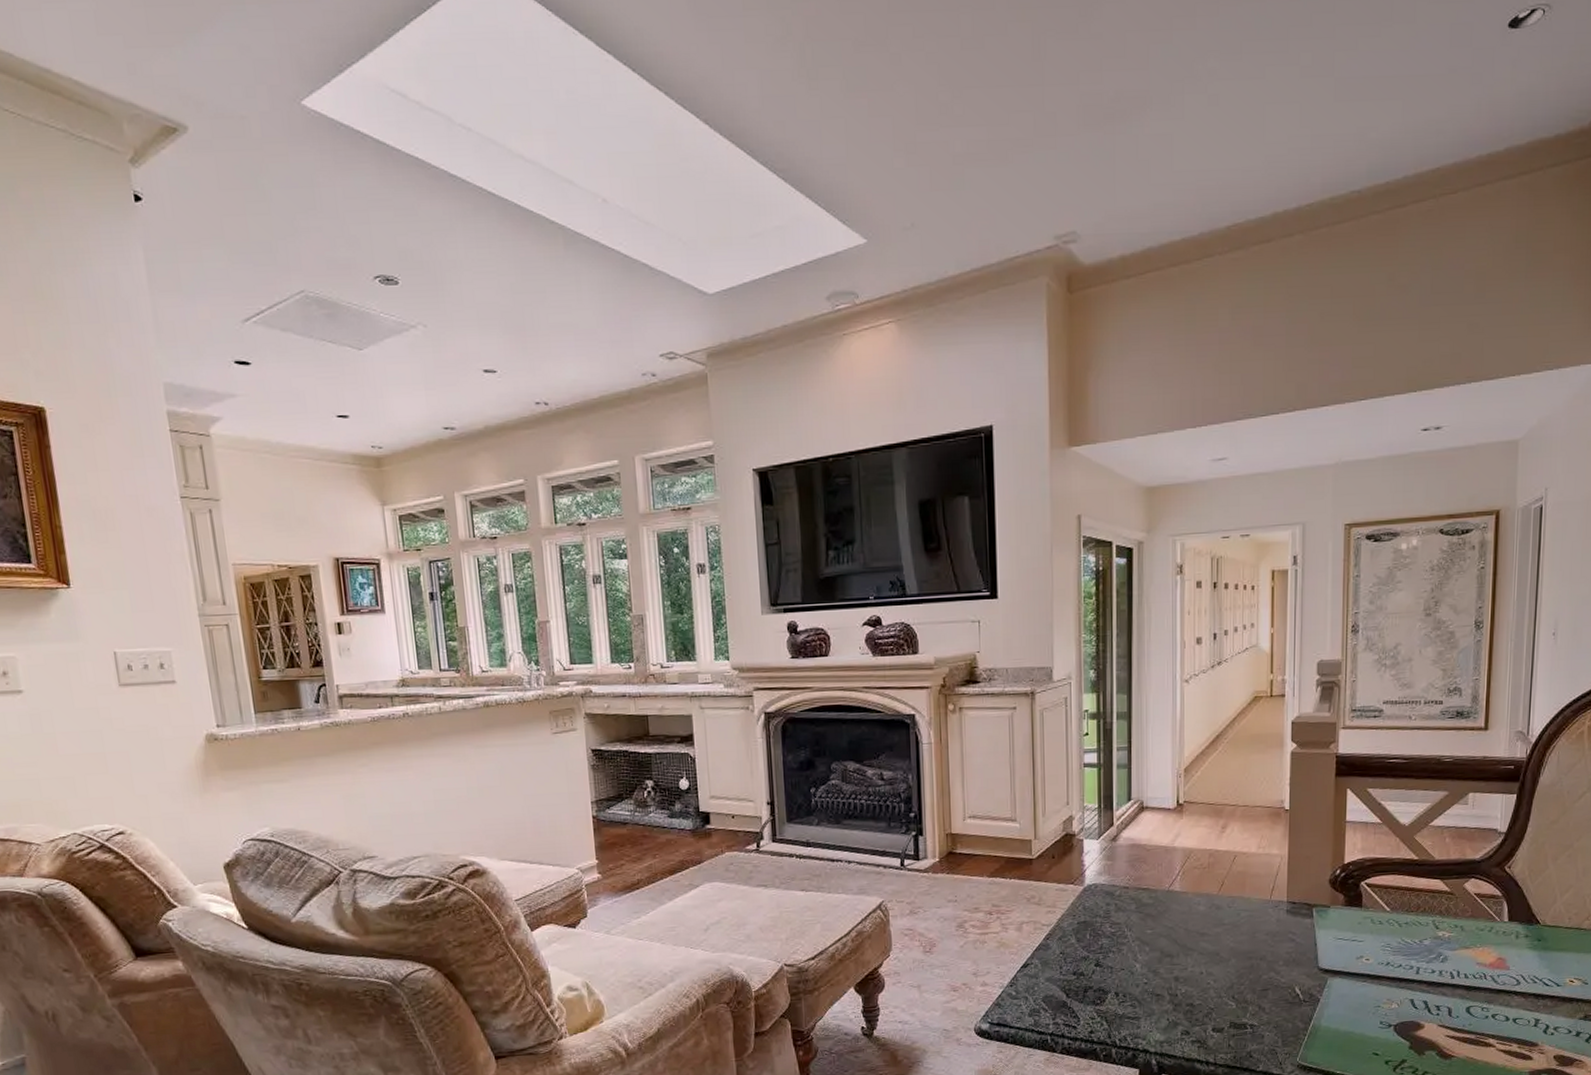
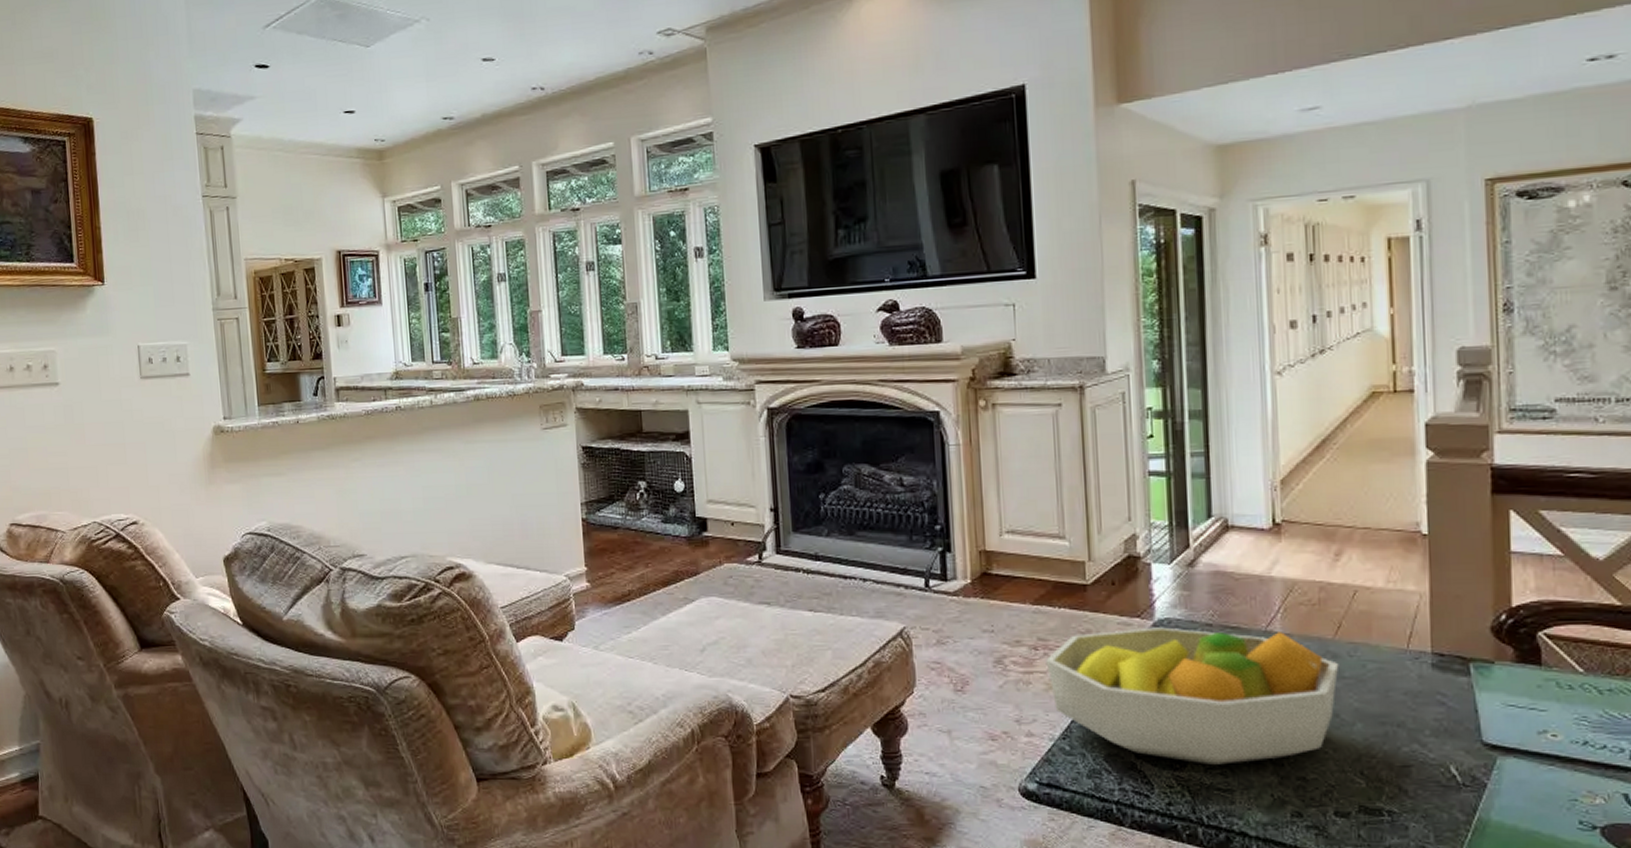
fruit bowl: none [998,891,1221,999] -> present [1046,627,1339,765]

